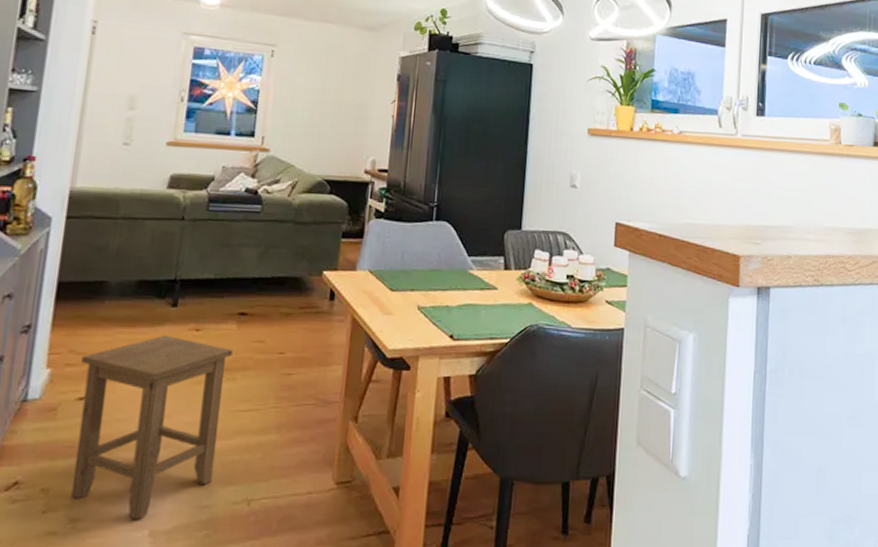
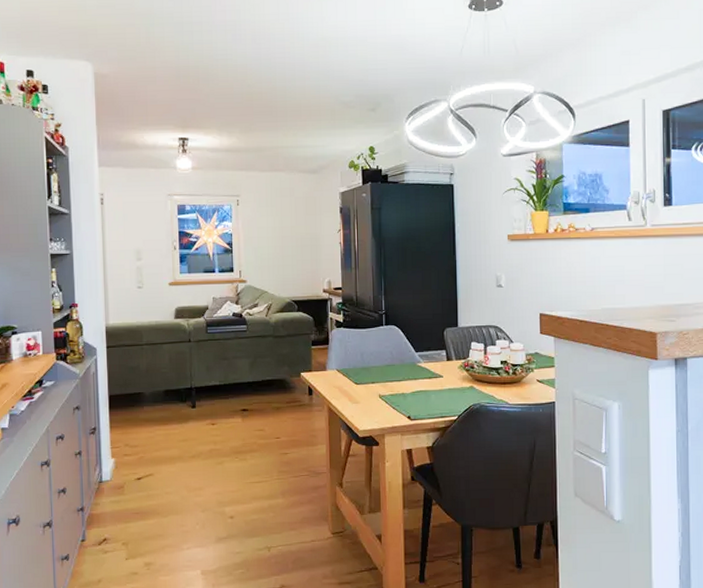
stool: present [70,334,233,520] -> none [135,429,241,563]

